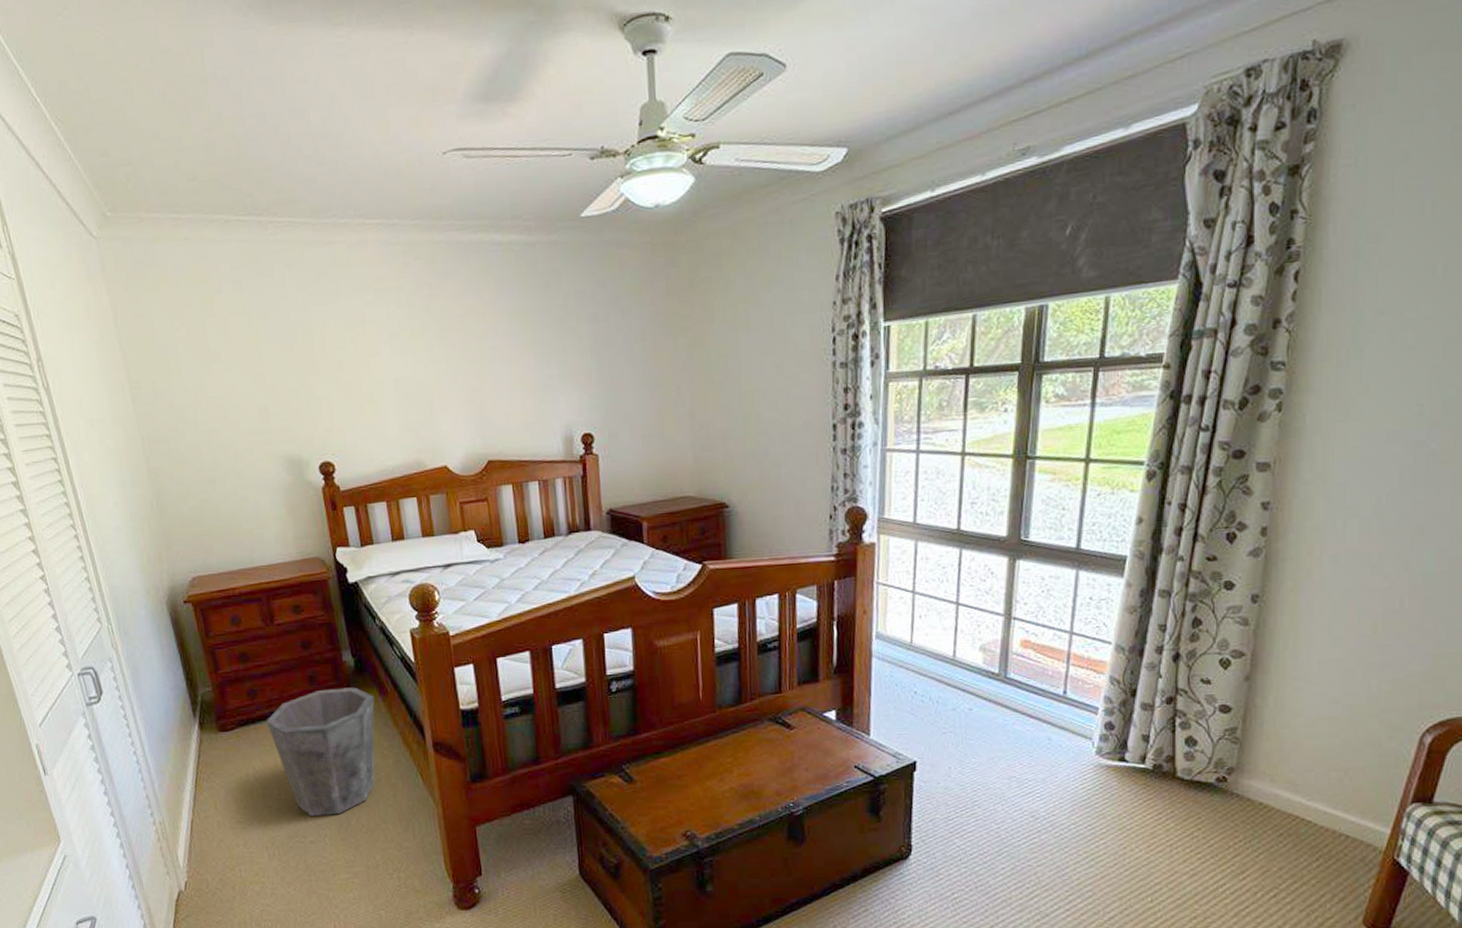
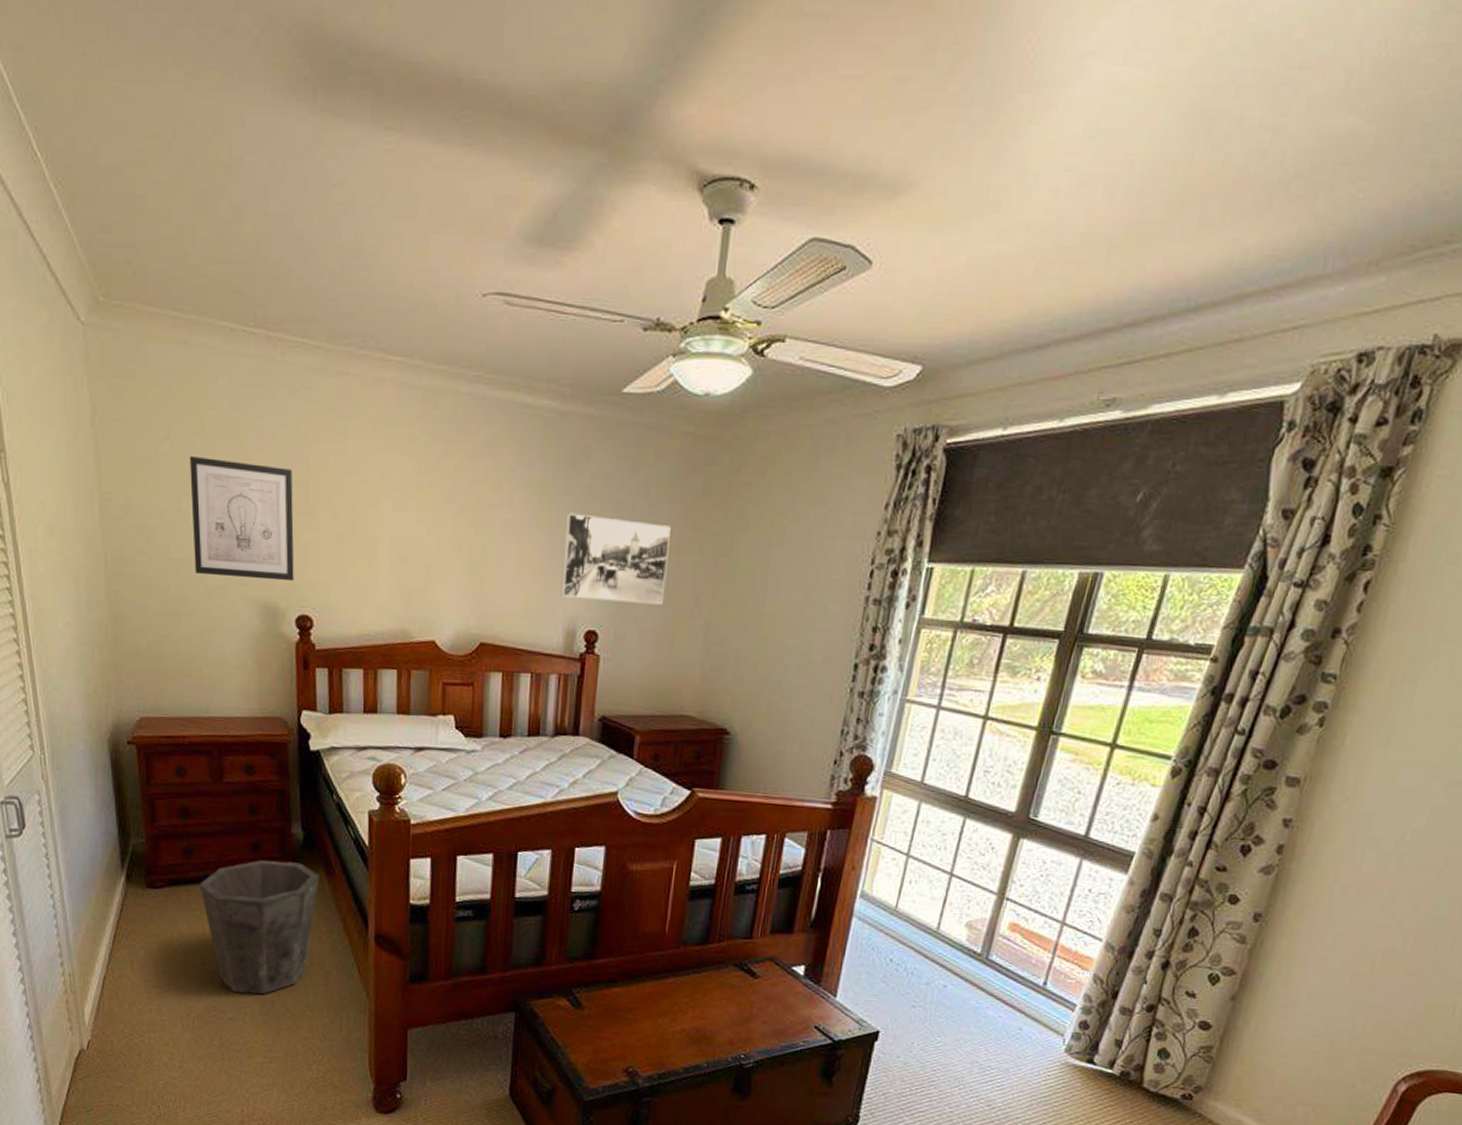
wall art: none [204,334,312,440] -> present [189,455,294,582]
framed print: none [548,328,648,407] -> present [560,512,671,605]

